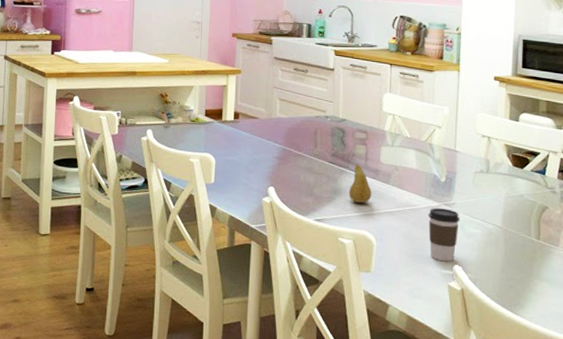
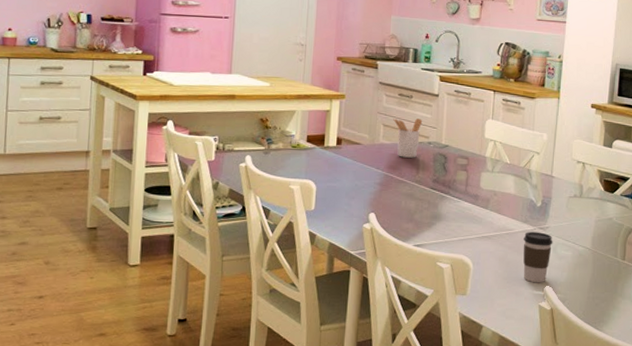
utensil holder: none [289,93,319,132] -> present [393,118,423,158]
fruit: present [349,163,372,203] -> none [448,189,471,228]

